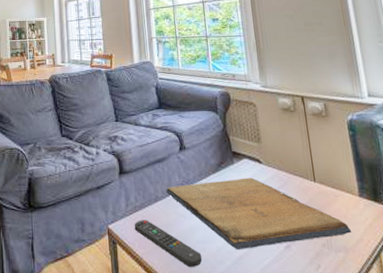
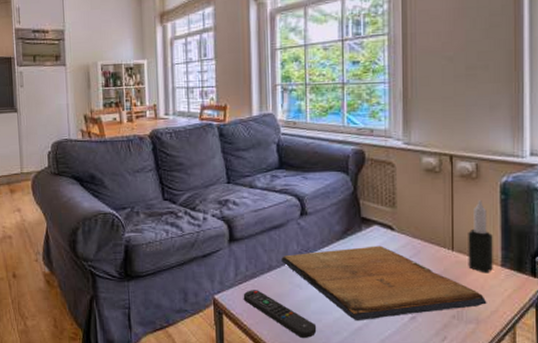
candle: none [326,136,352,203] -> present [468,200,493,273]

